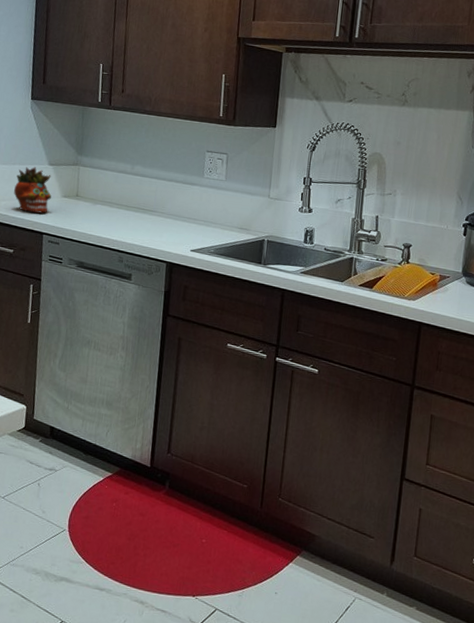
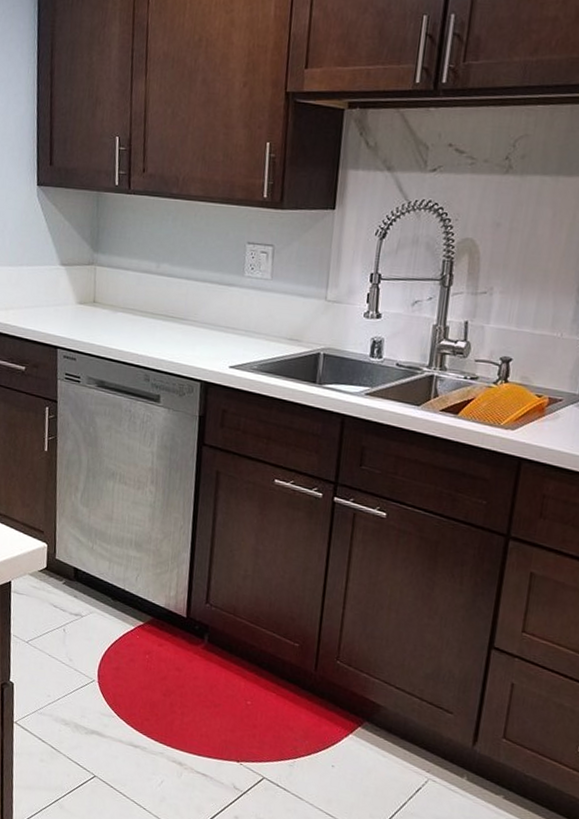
succulent planter: present [14,167,52,214] -> none [22,268,65,324]

